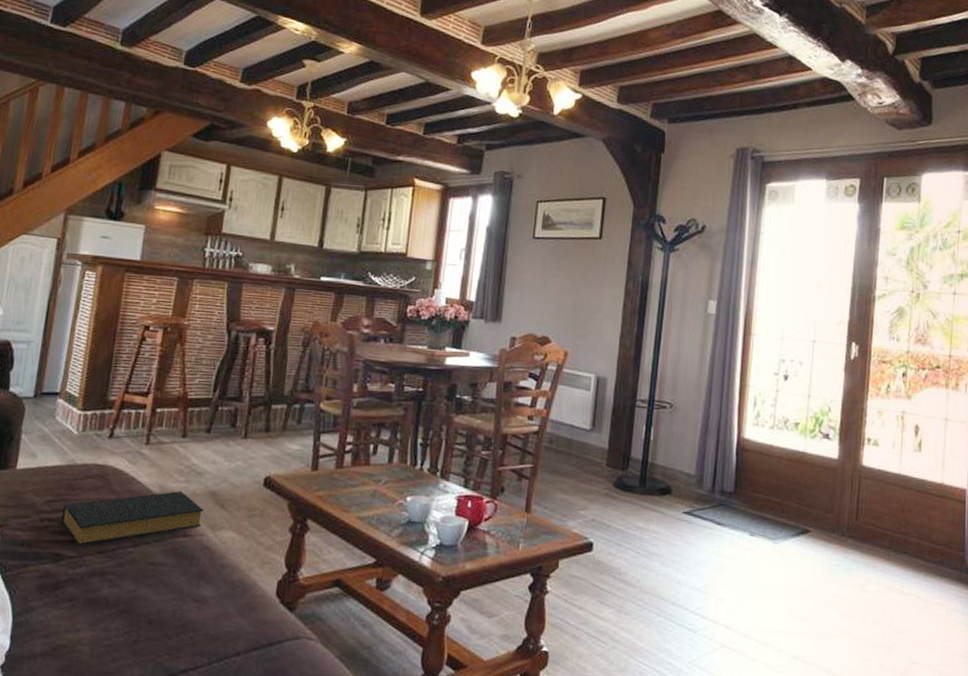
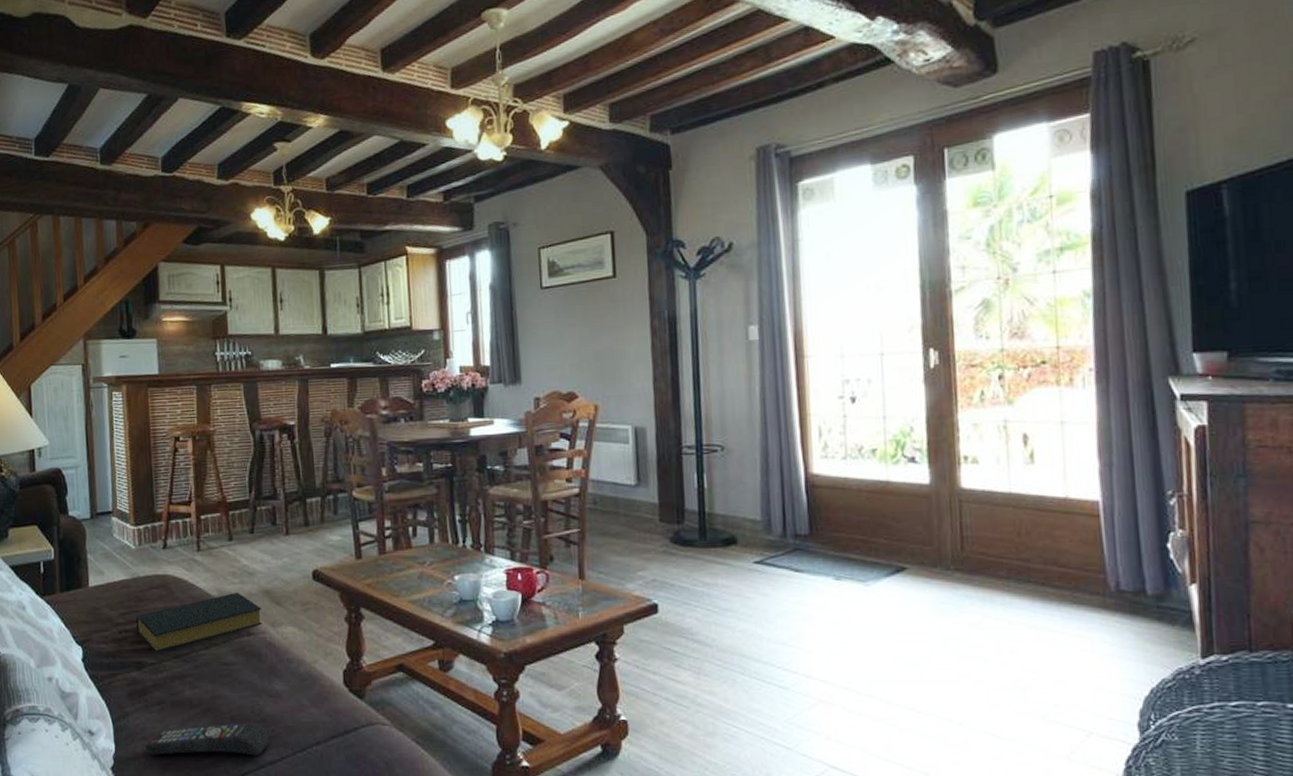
remote control: none [45,627,186,663] -> present [146,723,270,756]

